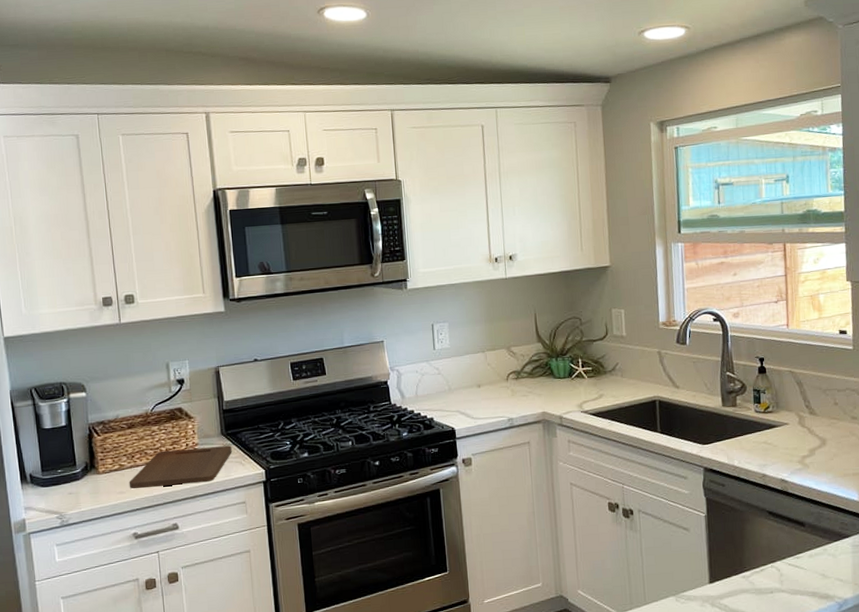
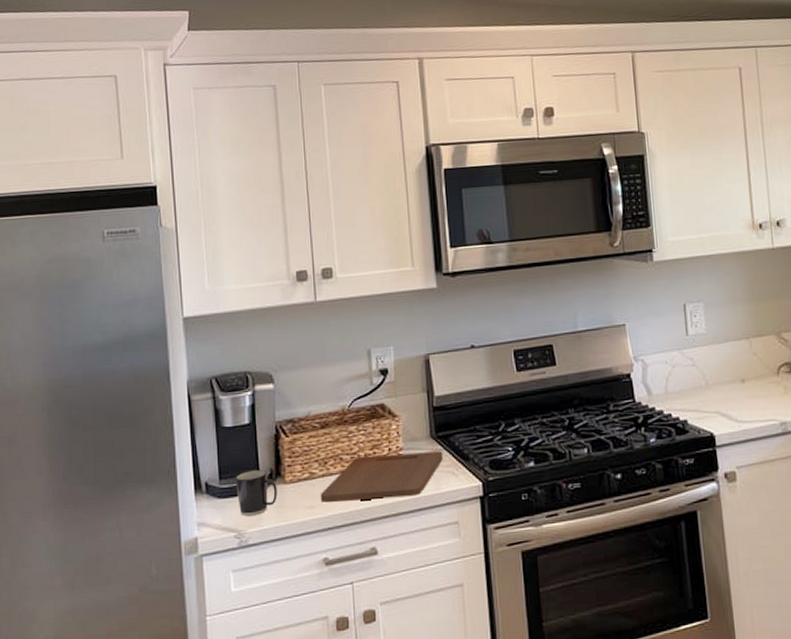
mug: none [56,463,92,501] -> present [235,470,277,516]

